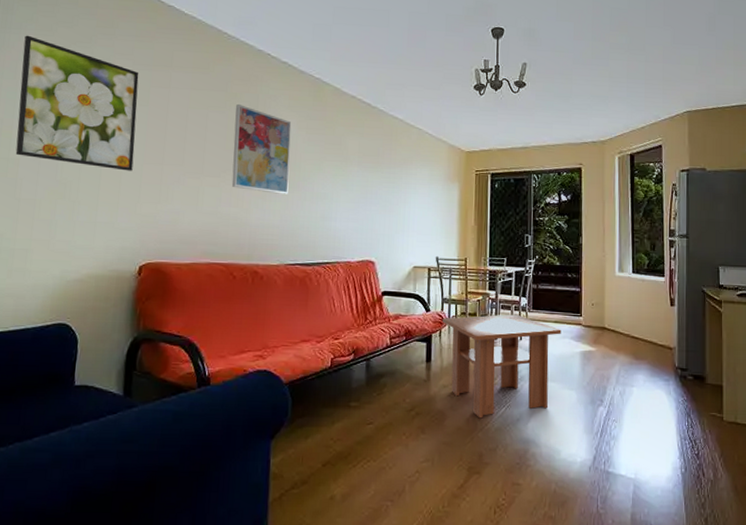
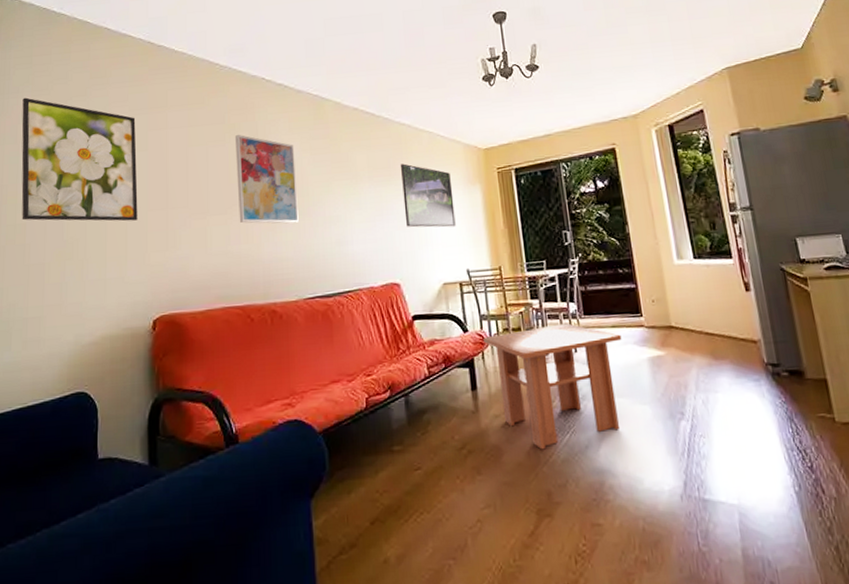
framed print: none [387,154,433,218] -> present [400,163,456,228]

